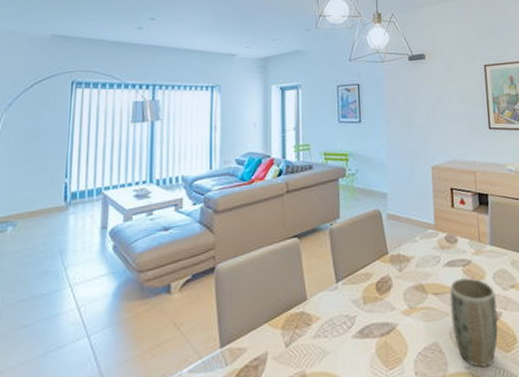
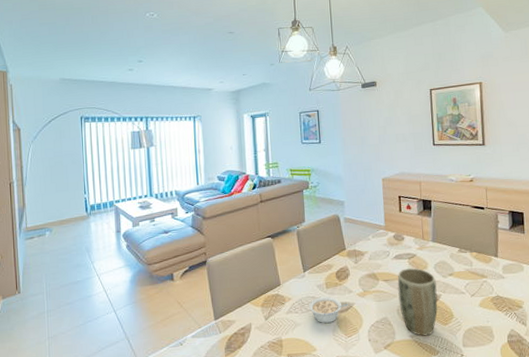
legume: none [342,315,390,352] -> present [309,296,348,324]

